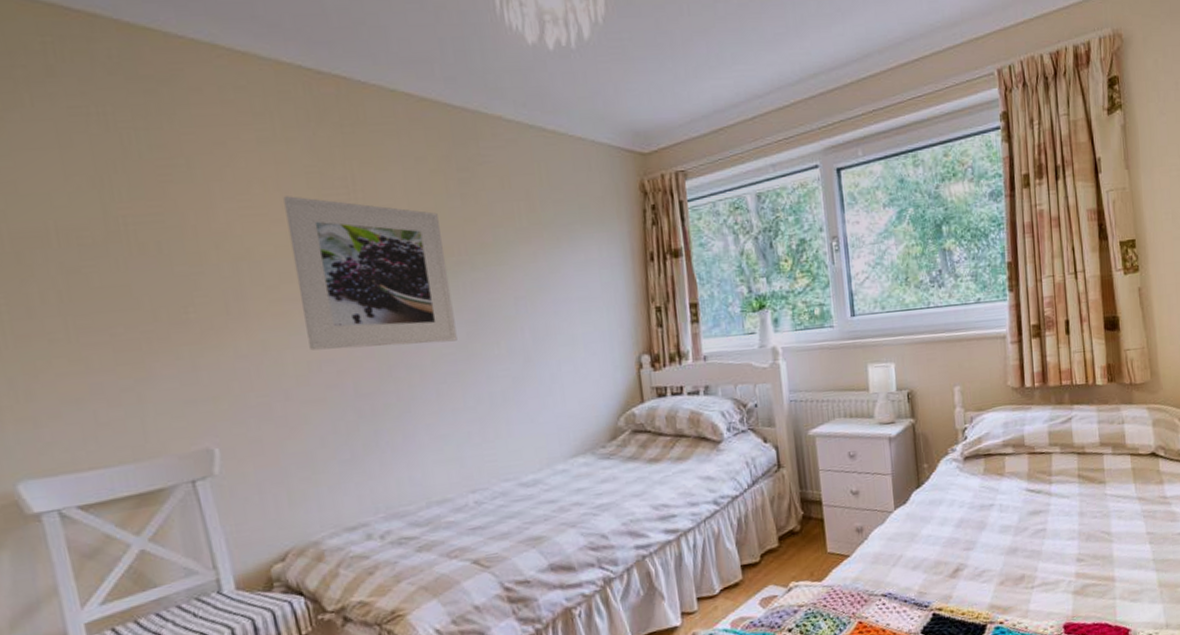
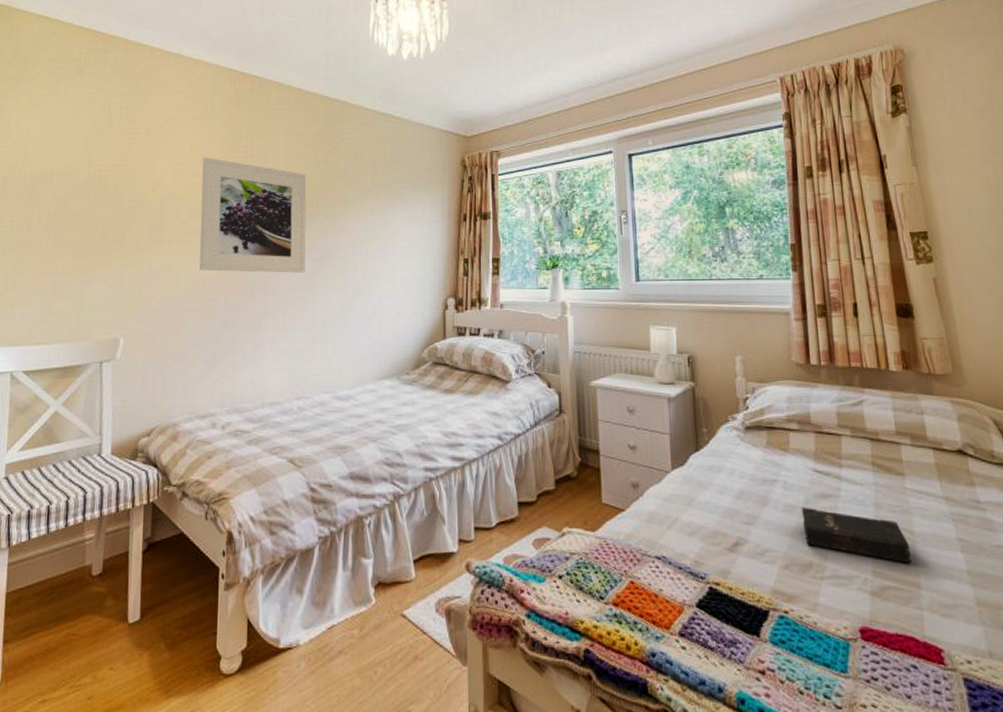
hardback book: none [1015,525,1108,562] -> present [801,507,911,564]

